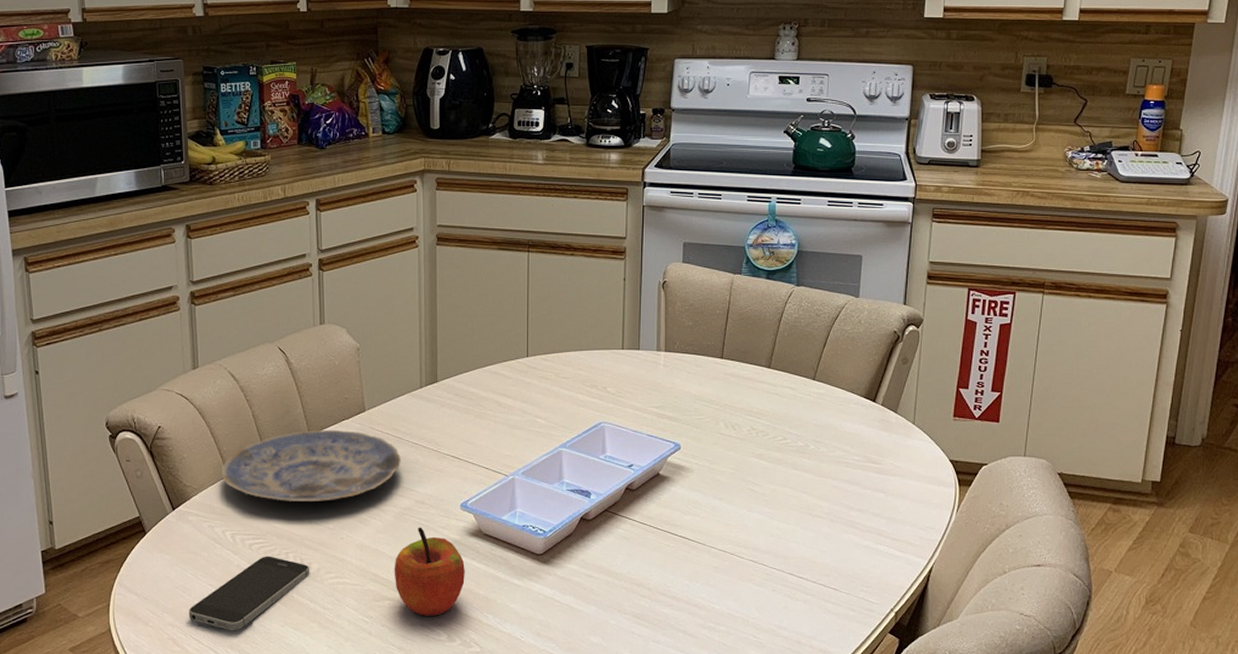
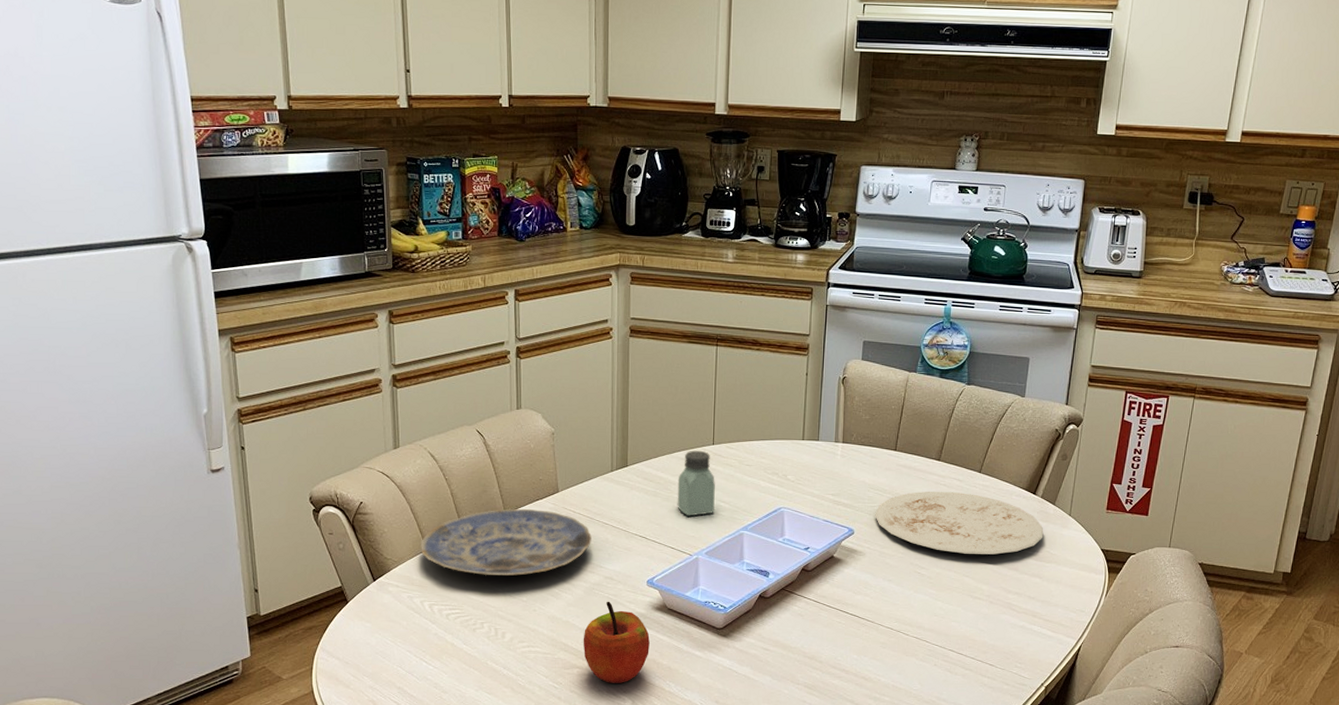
smartphone: present [188,556,310,631] -> none [388,625,504,695]
saltshaker: none [490,363,530,434] -> present [677,450,715,517]
plate: none [702,401,886,468] -> present [875,491,1044,555]

